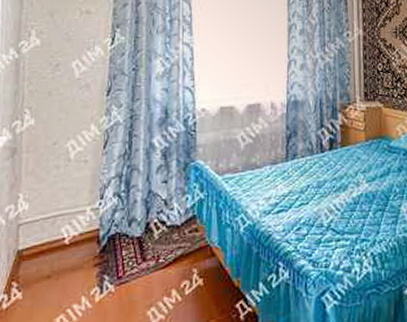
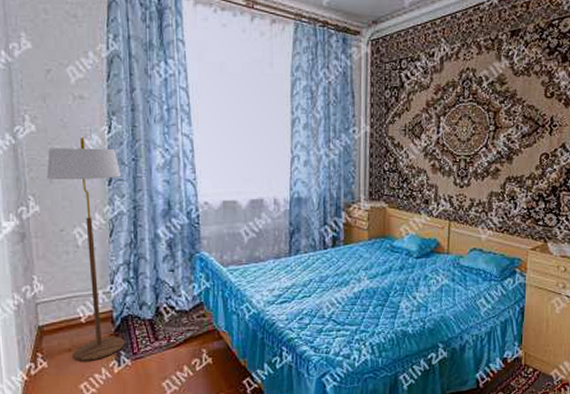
floor lamp: none [46,50,120,290] -> present [46,138,125,361]

